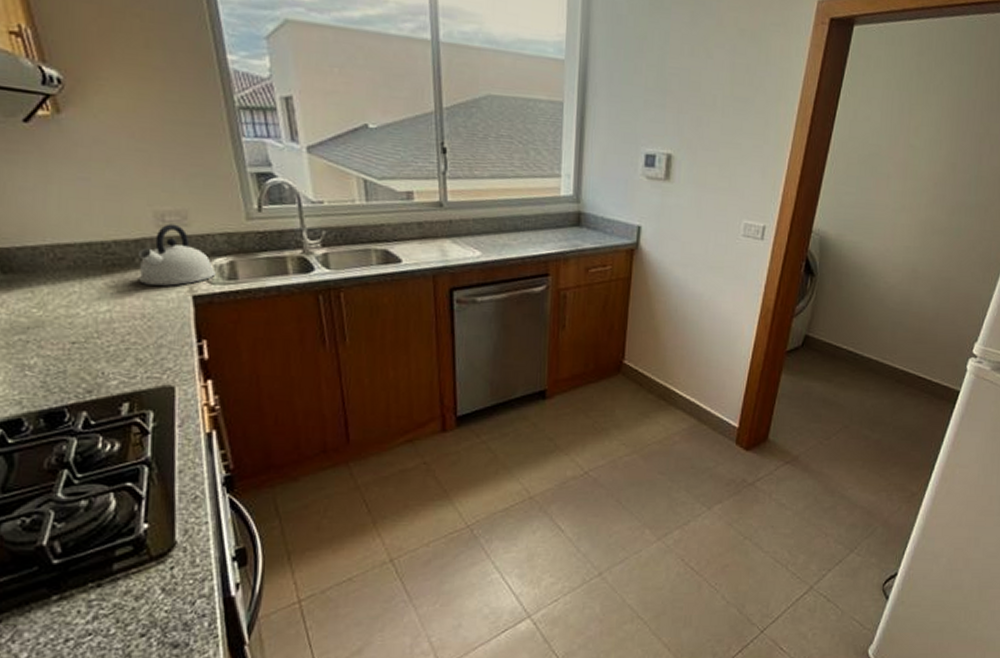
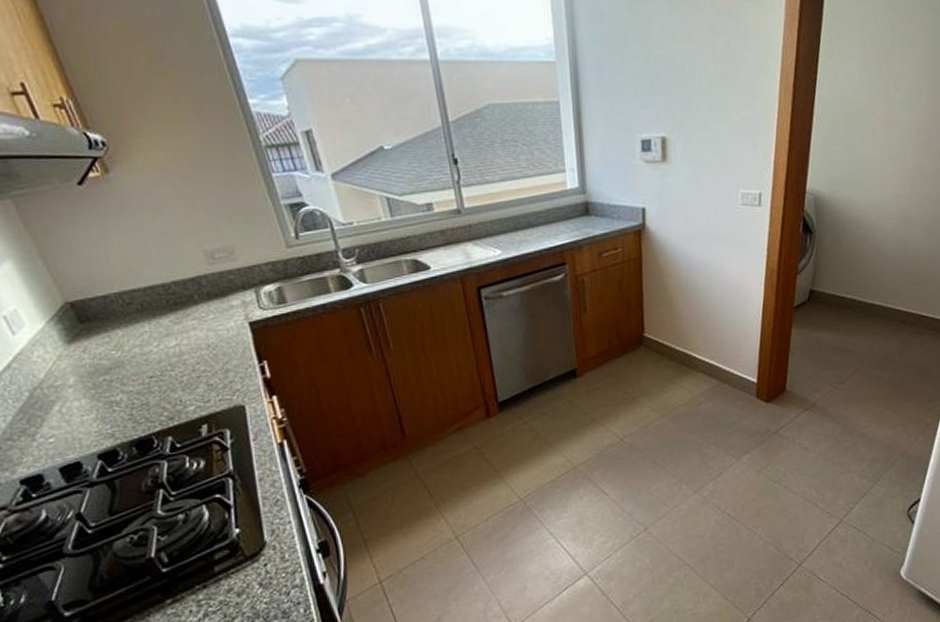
kettle: present [137,223,216,286] -> none [195,260,267,318]

